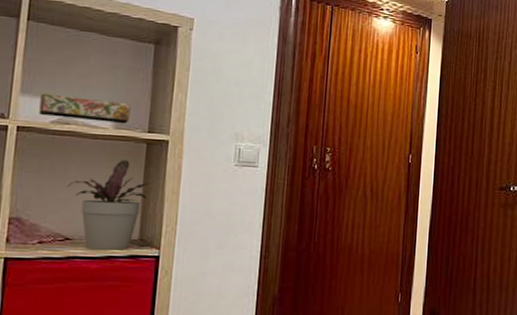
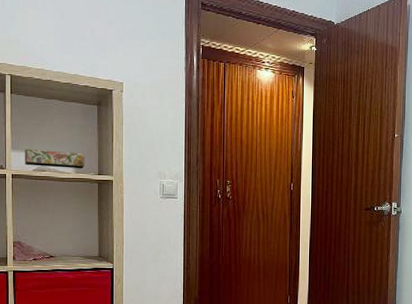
potted plant: present [67,160,152,250] -> none [48,196,104,264]

